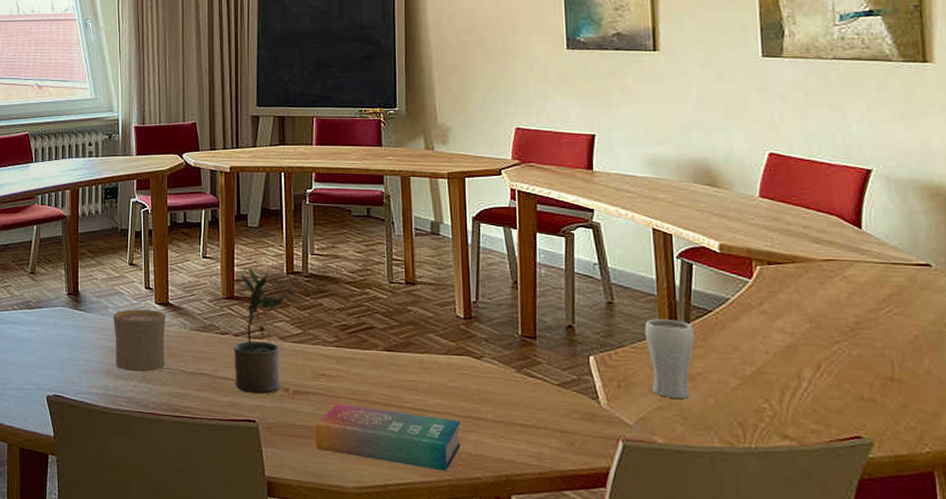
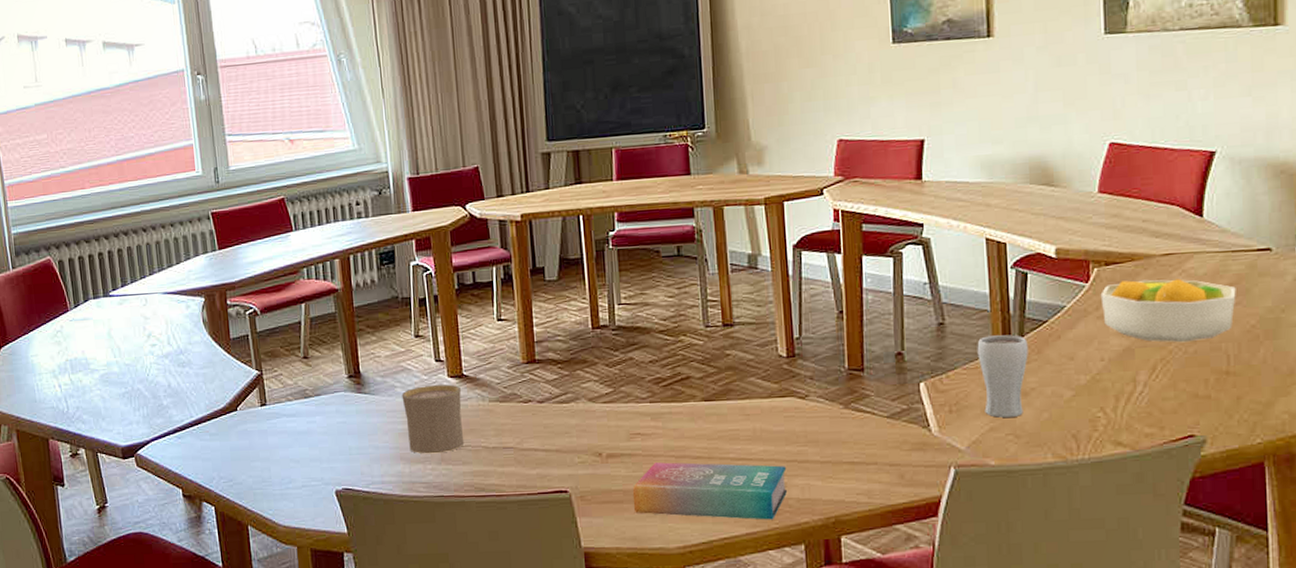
potted plant: present [234,268,295,395] -> none [538,327,602,463]
fruit bowl: none [763,281,898,346] -> present [1100,279,1236,343]

